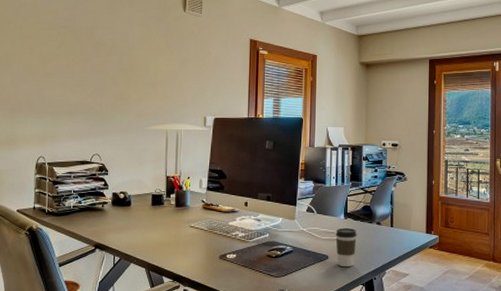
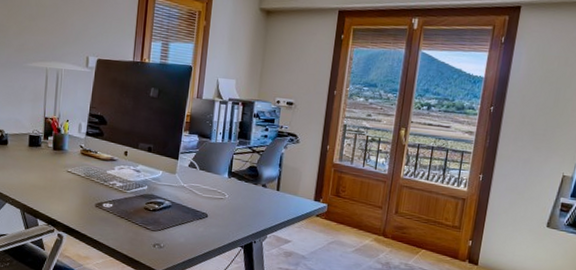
coffee cup: present [335,227,357,267] -> none [216,186,240,228]

